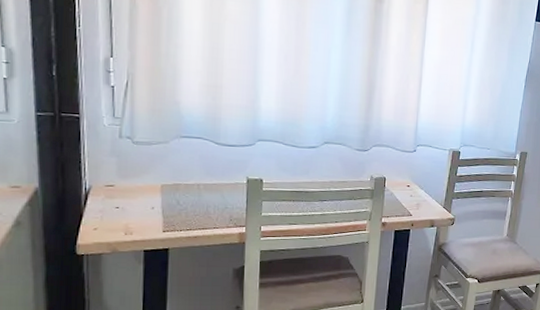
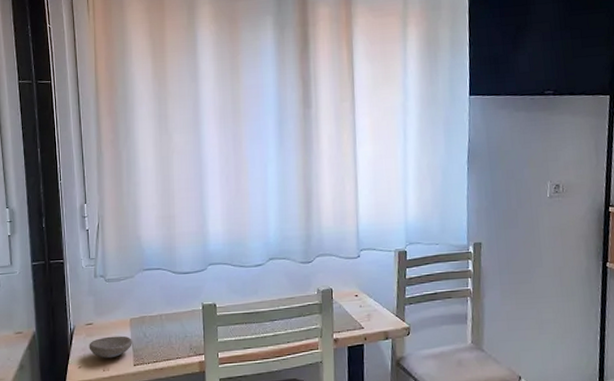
bowl: none [108,200,163,223] -> present [89,335,132,359]

